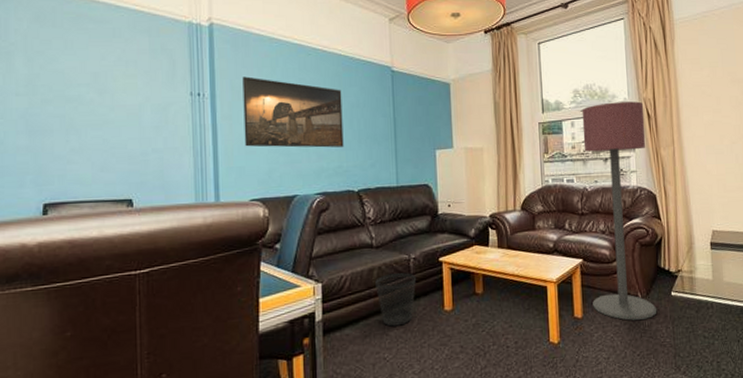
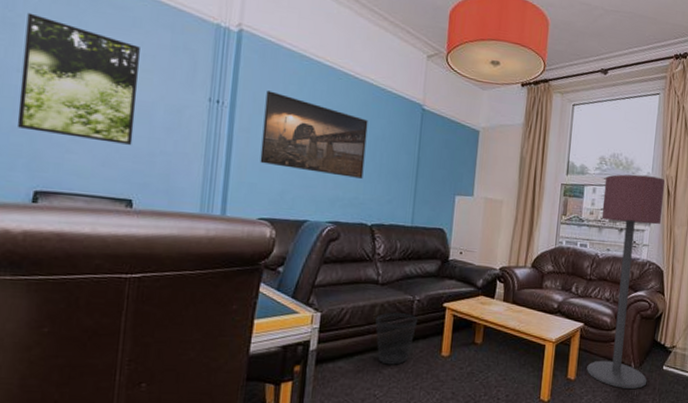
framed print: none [19,40,126,149] -> present [16,12,140,145]

